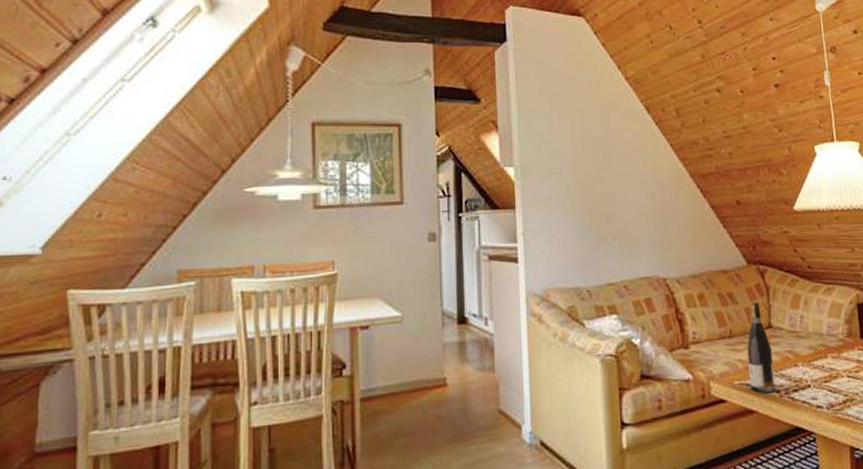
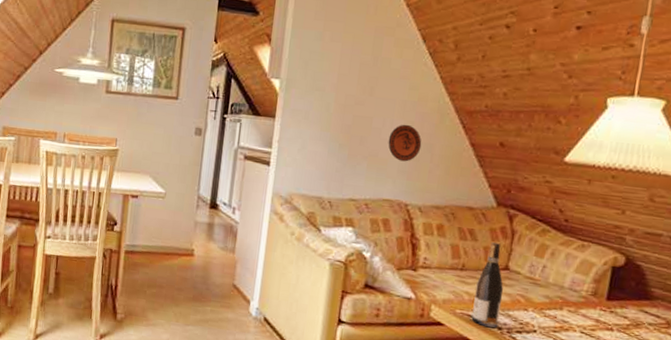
decorative plate: none [634,196,667,235] -> present [388,124,422,162]

